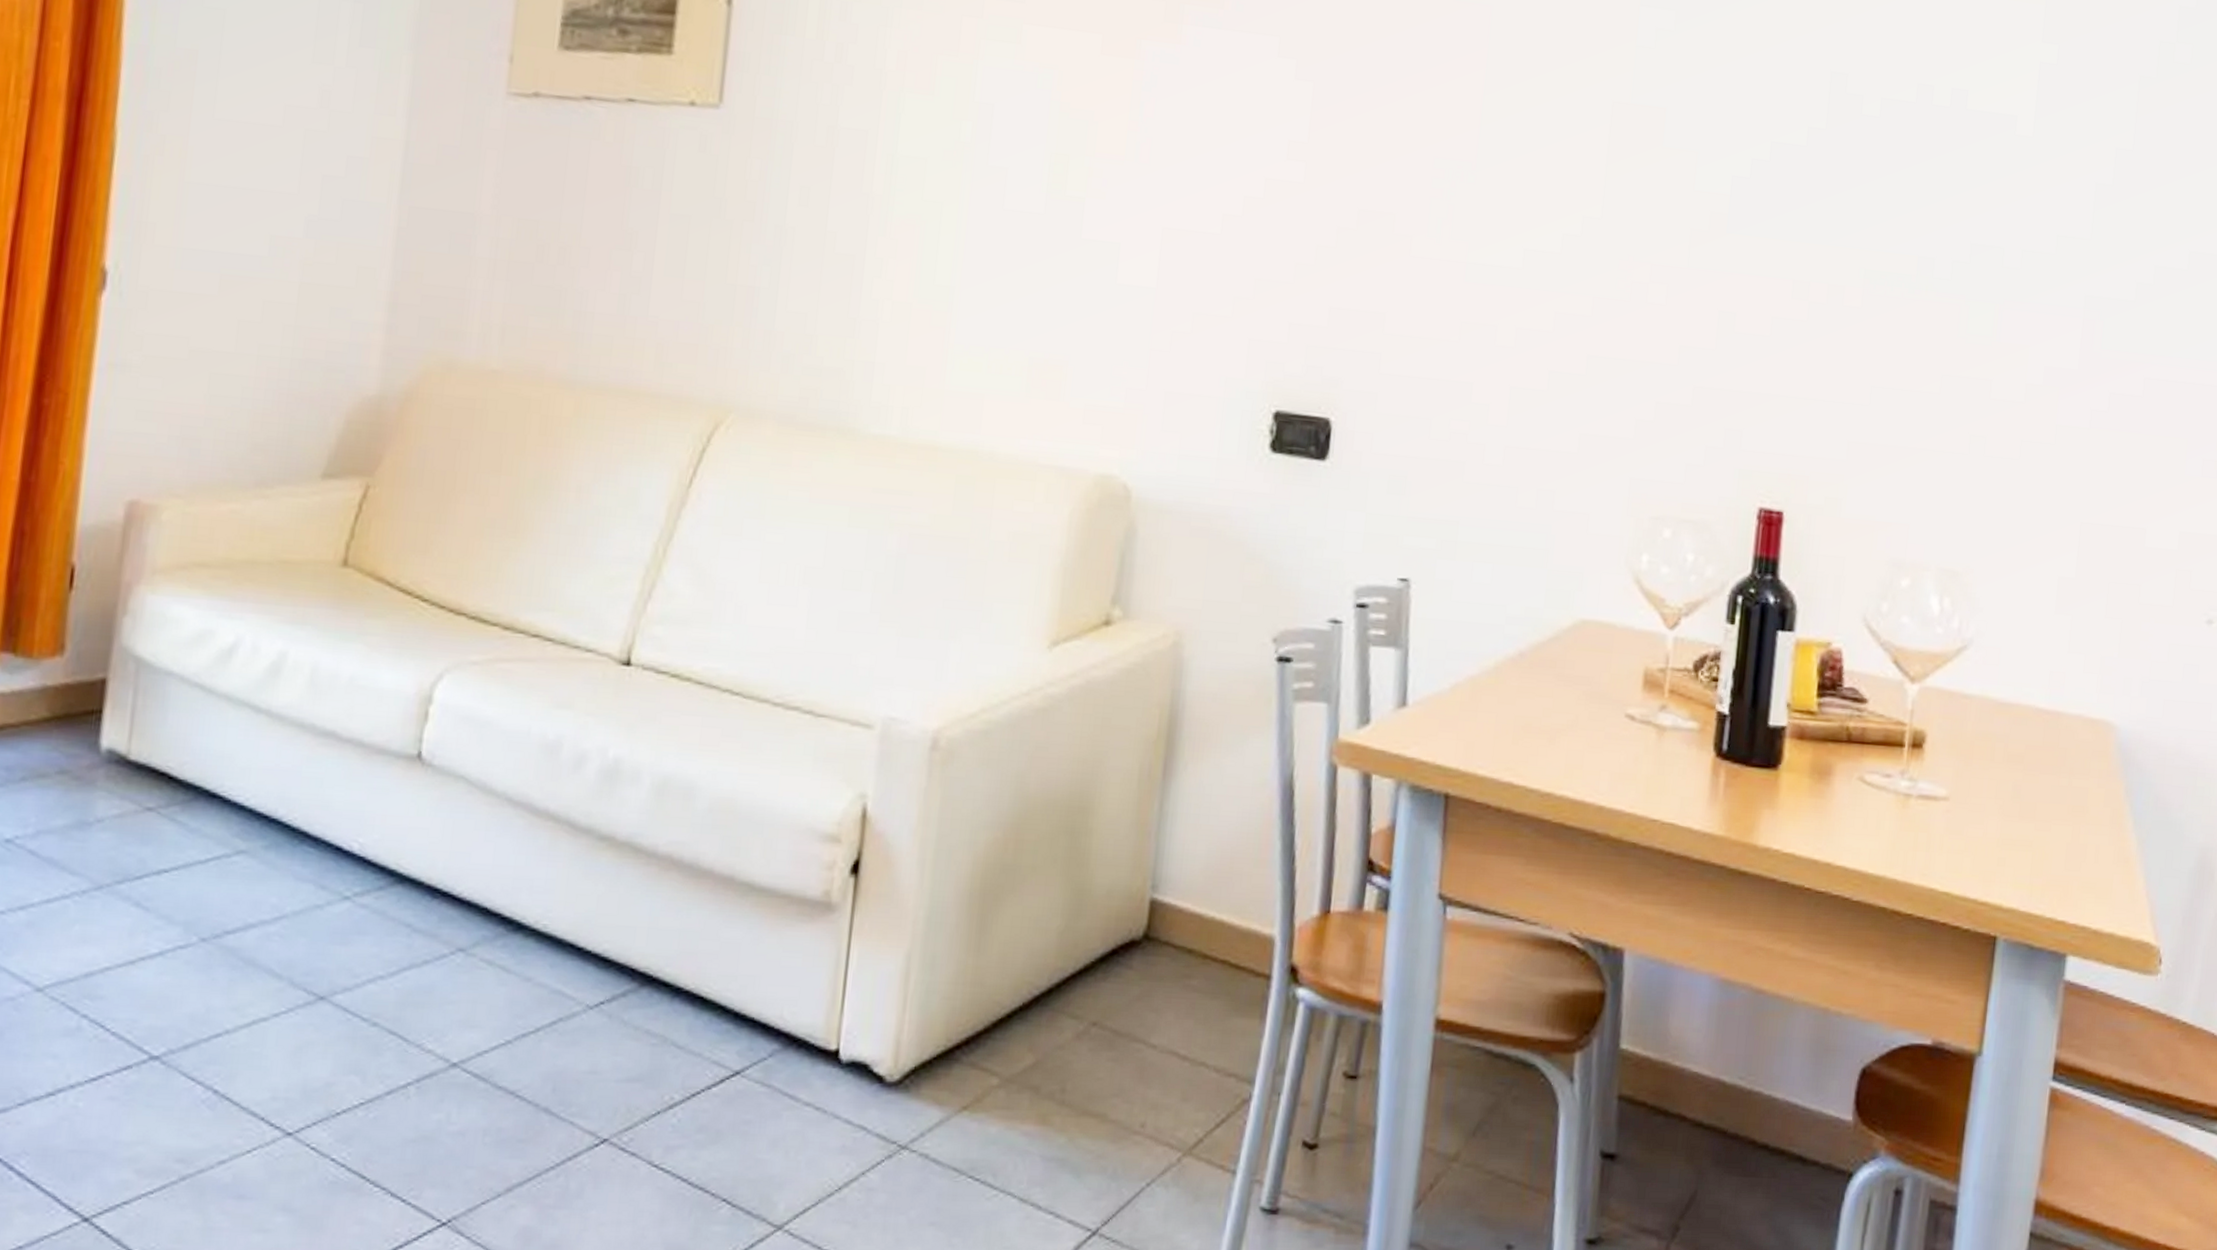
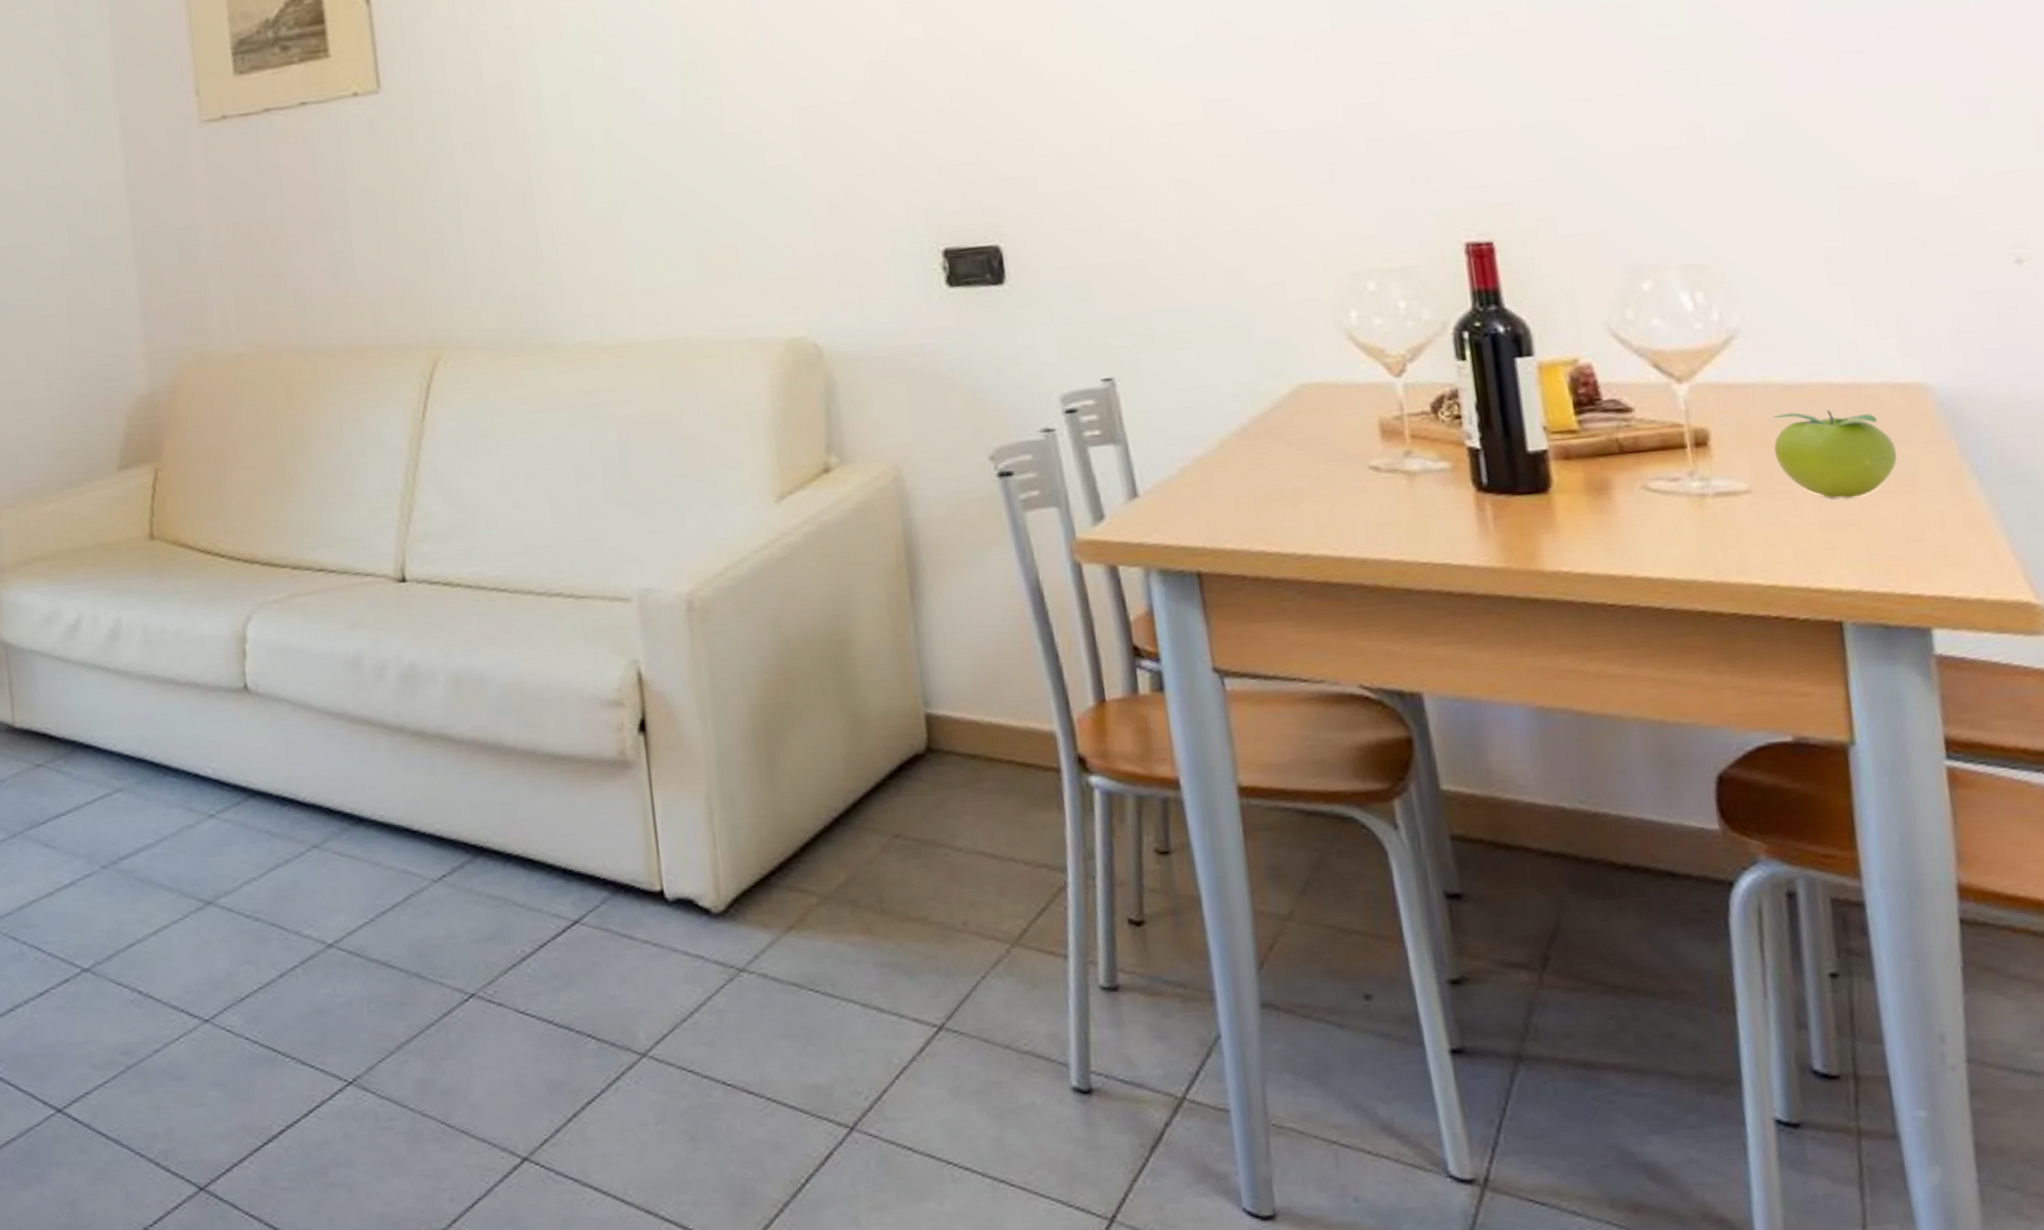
fruit: none [1976,728,2075,820] -> present [1773,409,1897,498]

